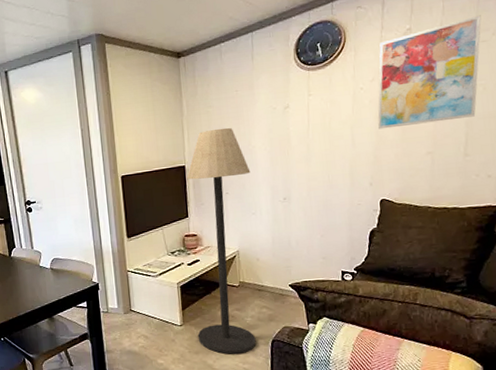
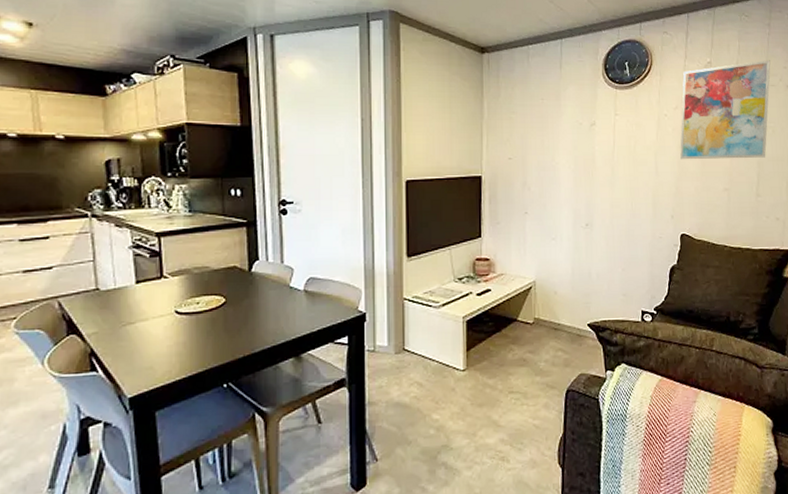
floor lamp: present [187,127,256,354] -> none [483,138,553,408]

